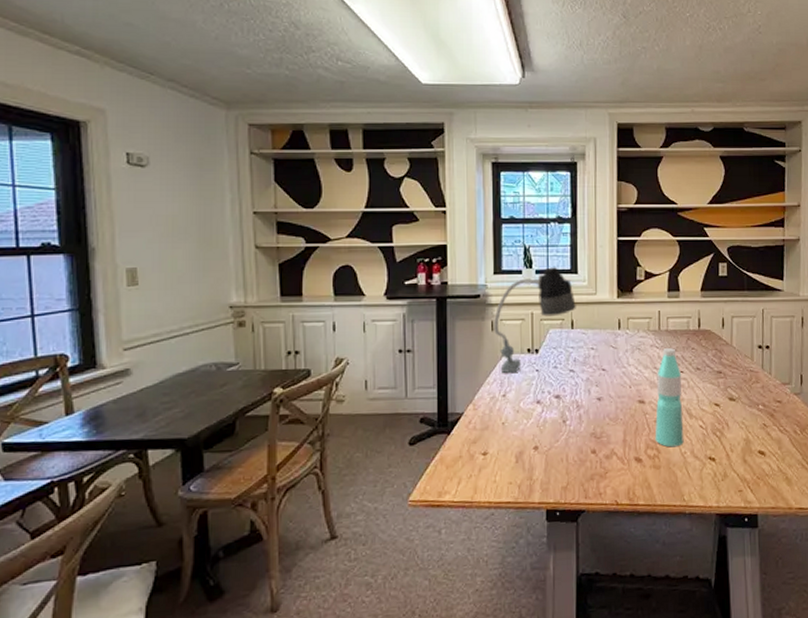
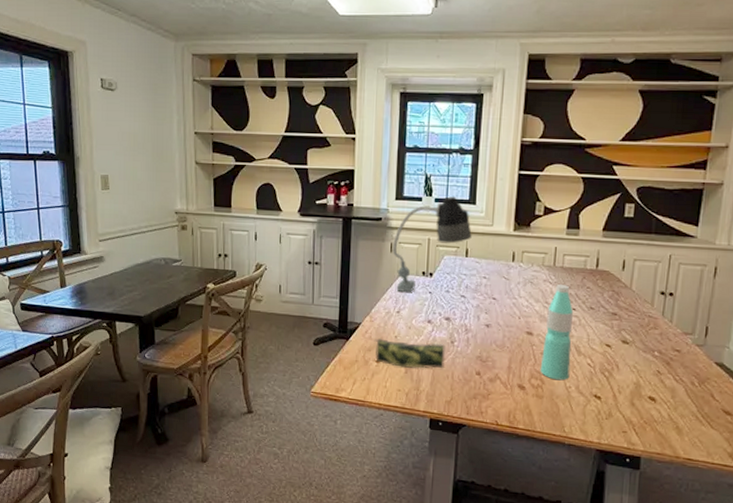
pencil case: none [479,425,557,457] -> present [374,338,445,368]

